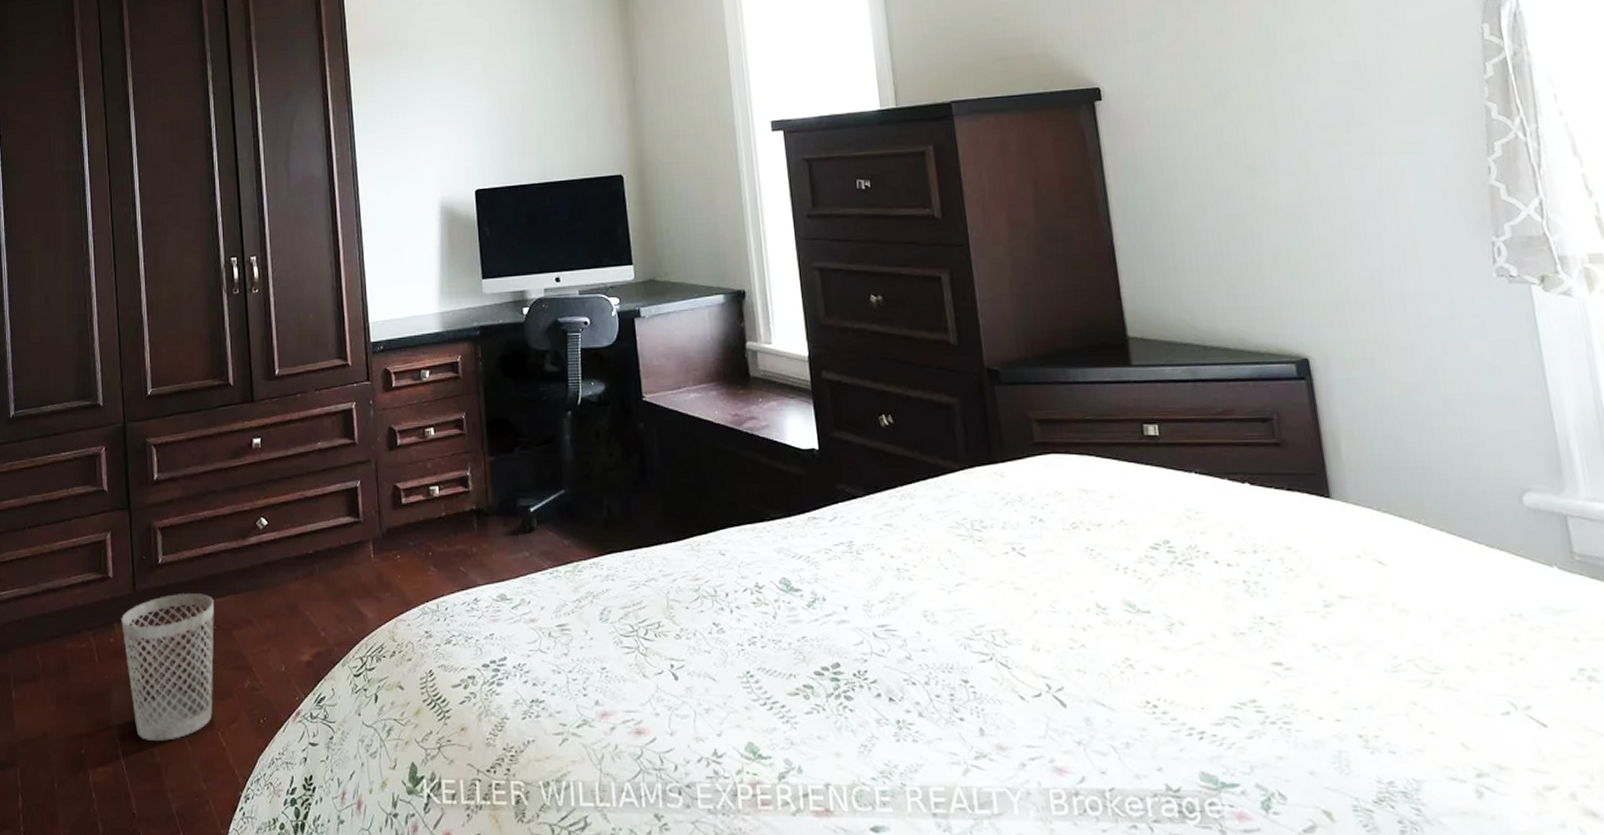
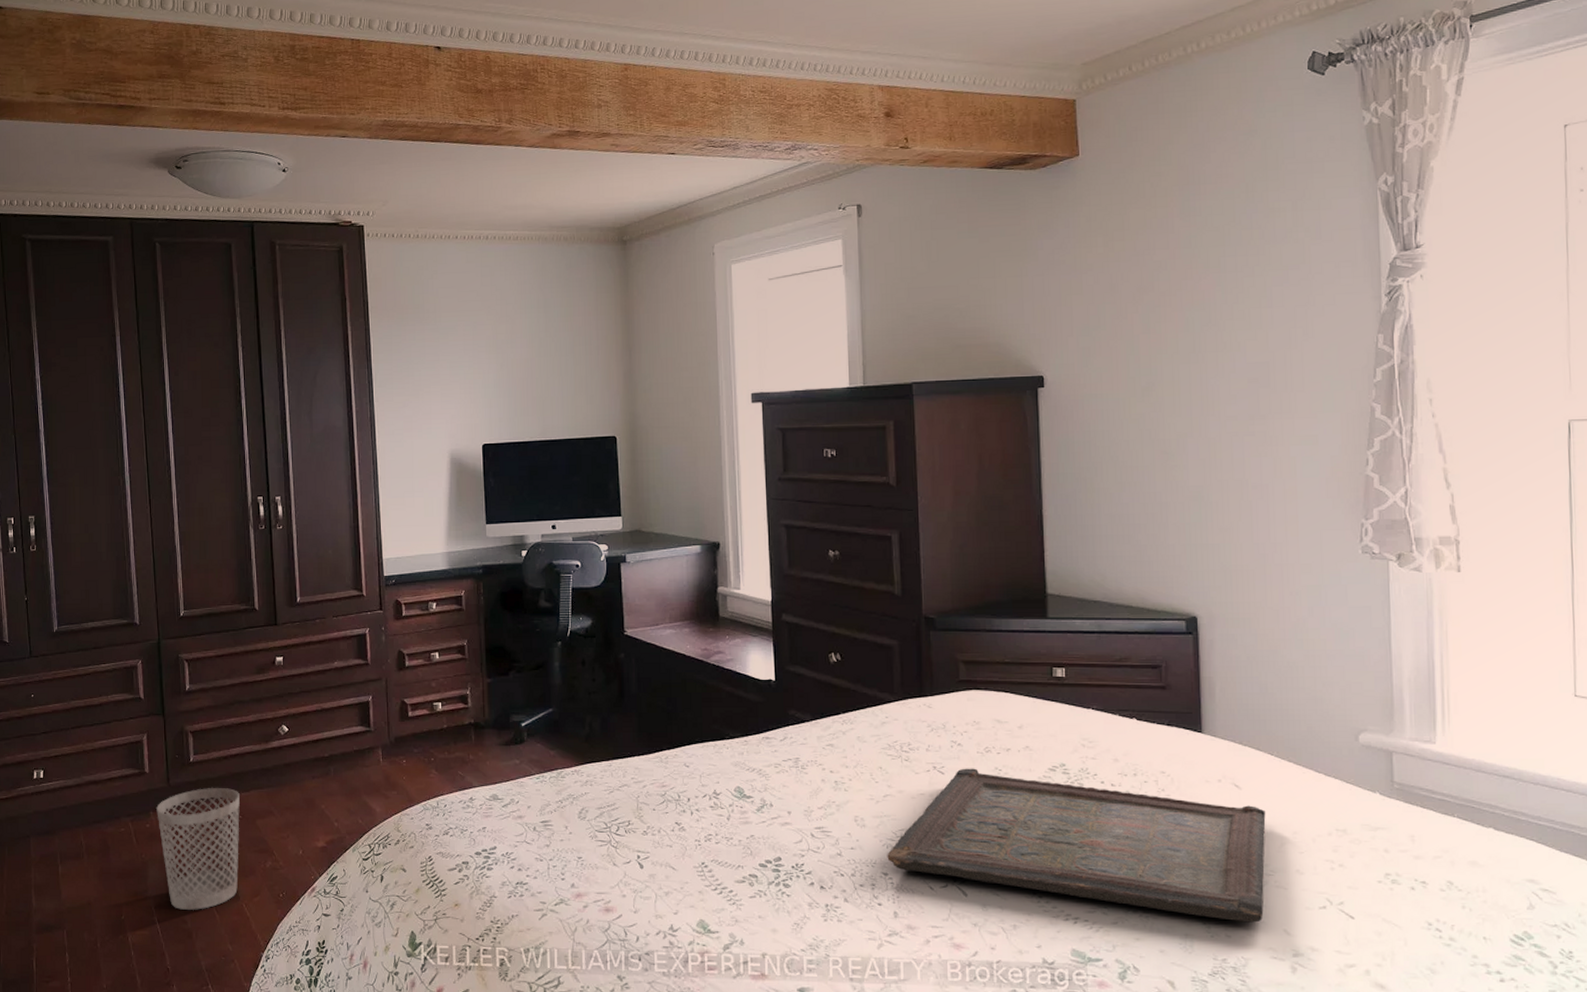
serving tray: none [965,548,1433,734] -> present [887,768,1266,923]

